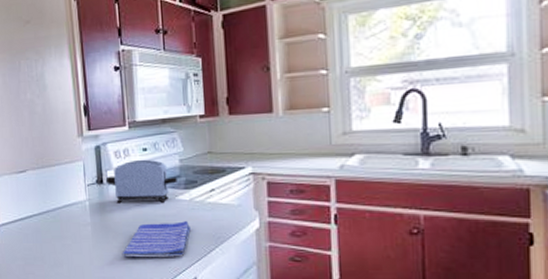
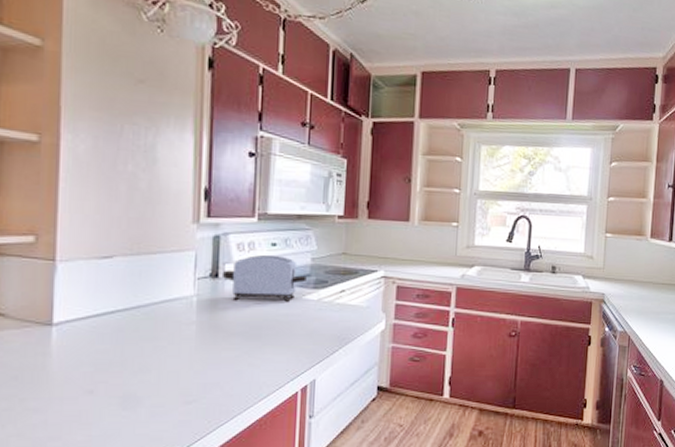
dish towel: present [122,221,191,258] -> none [231,322,315,361]

